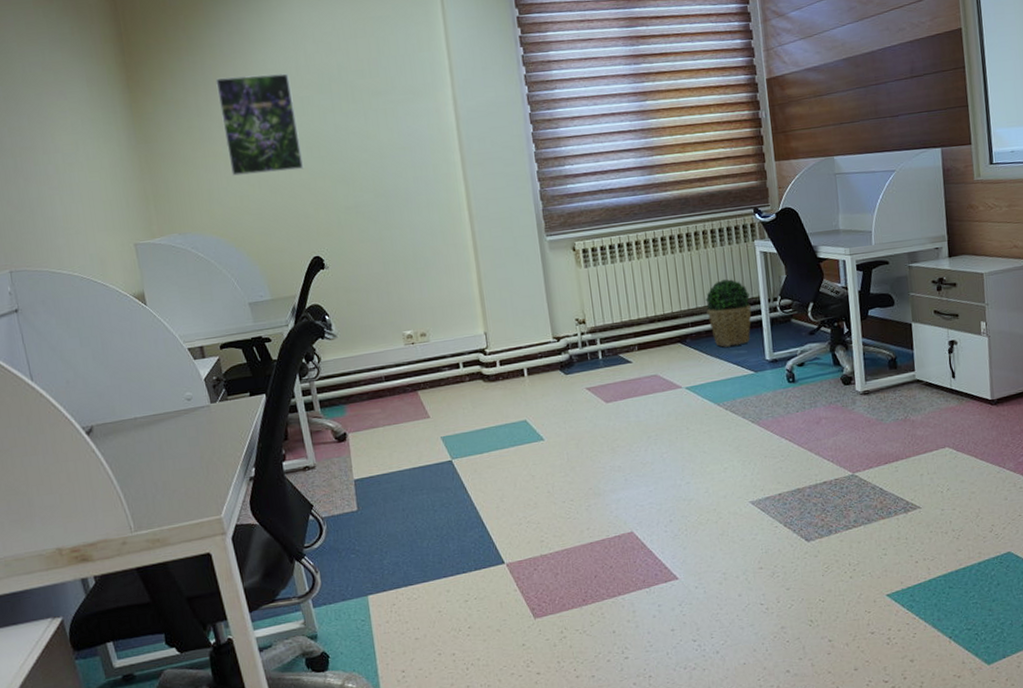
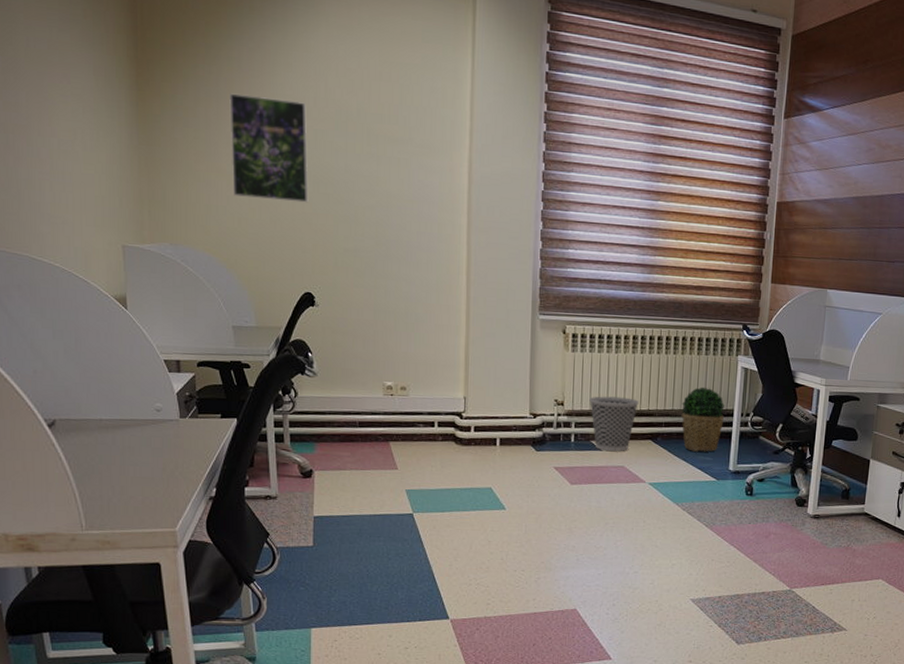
wastebasket: none [610,303,661,362] -> present [589,396,639,451]

